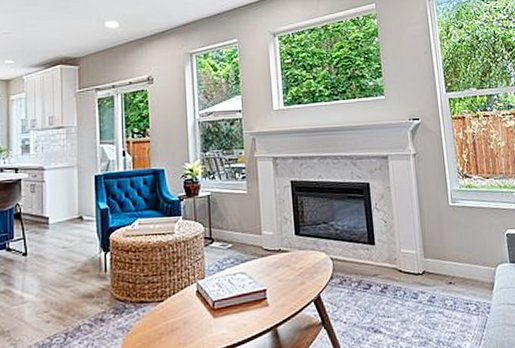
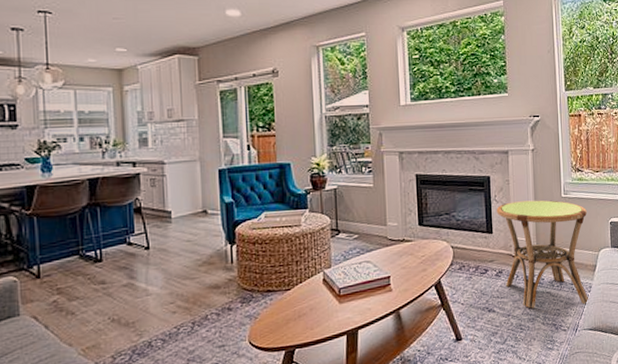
side table: none [378,208,489,331] -> present [496,200,589,309]

